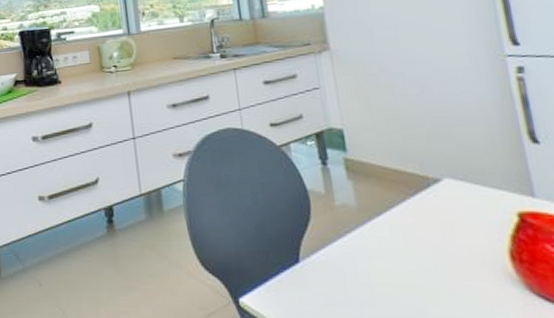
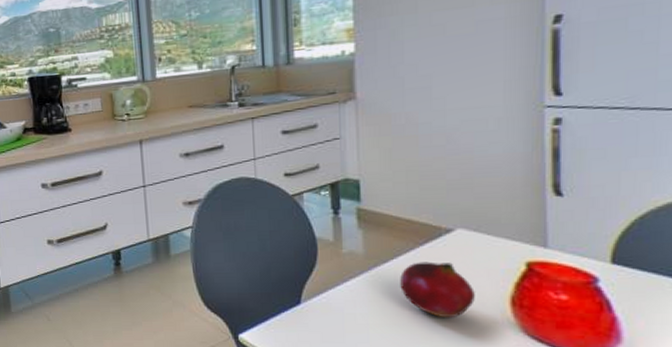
fruit: none [396,214,474,276] -> present [400,262,475,318]

